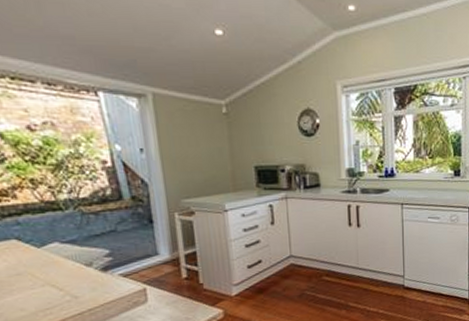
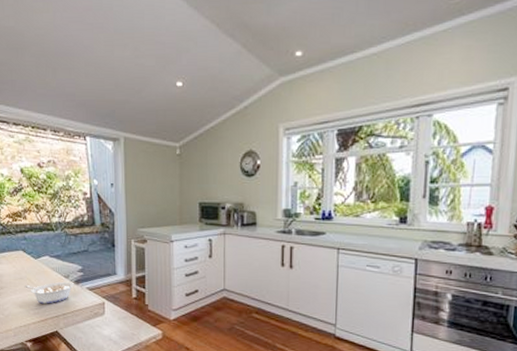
legume: none [24,270,102,302] -> present [24,281,75,304]

